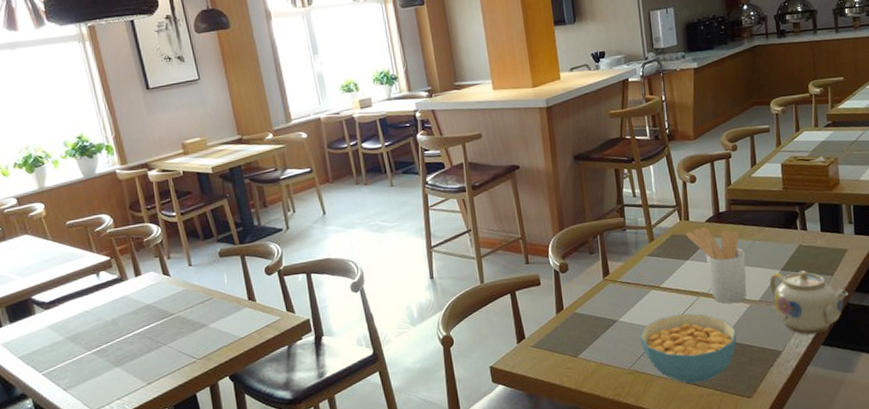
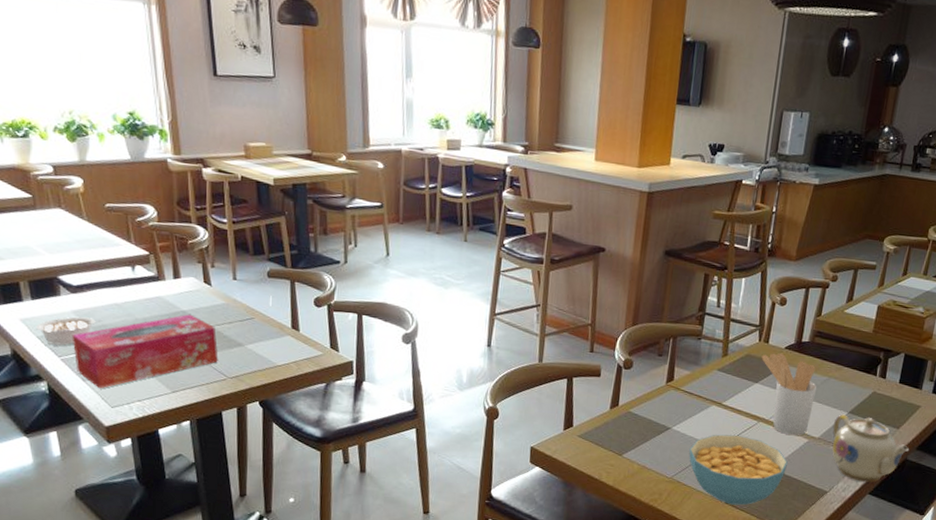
legume: none [17,329,76,362] -> present [36,316,103,346]
tissue box: none [49,306,186,395] -> present [72,314,218,389]

